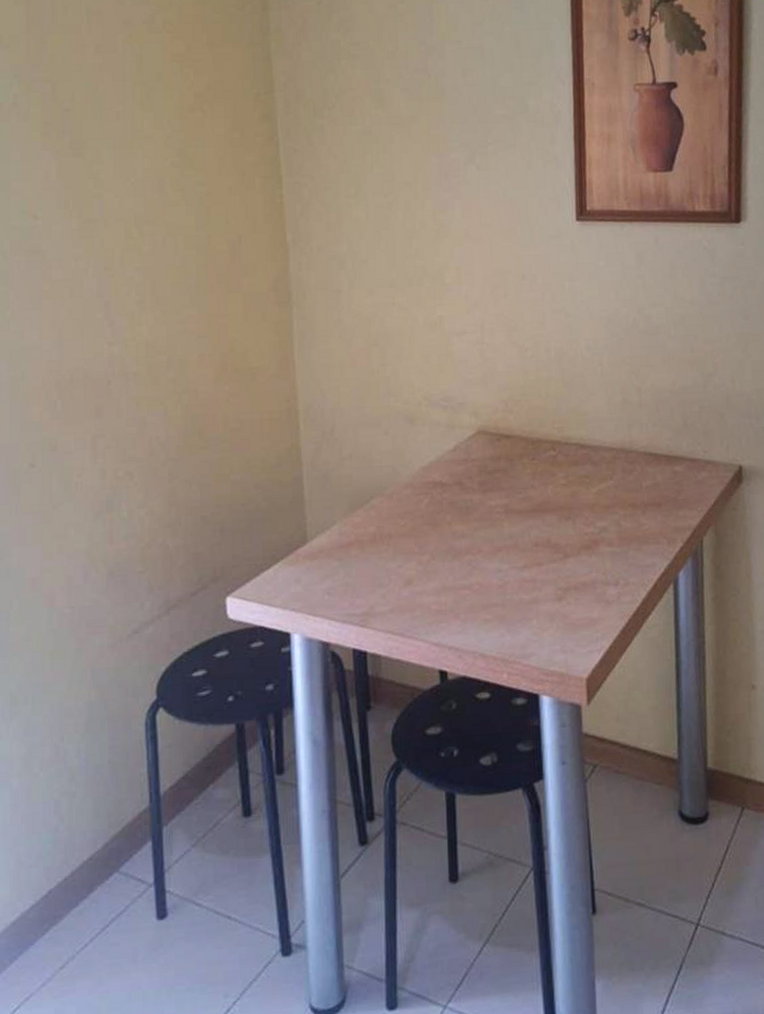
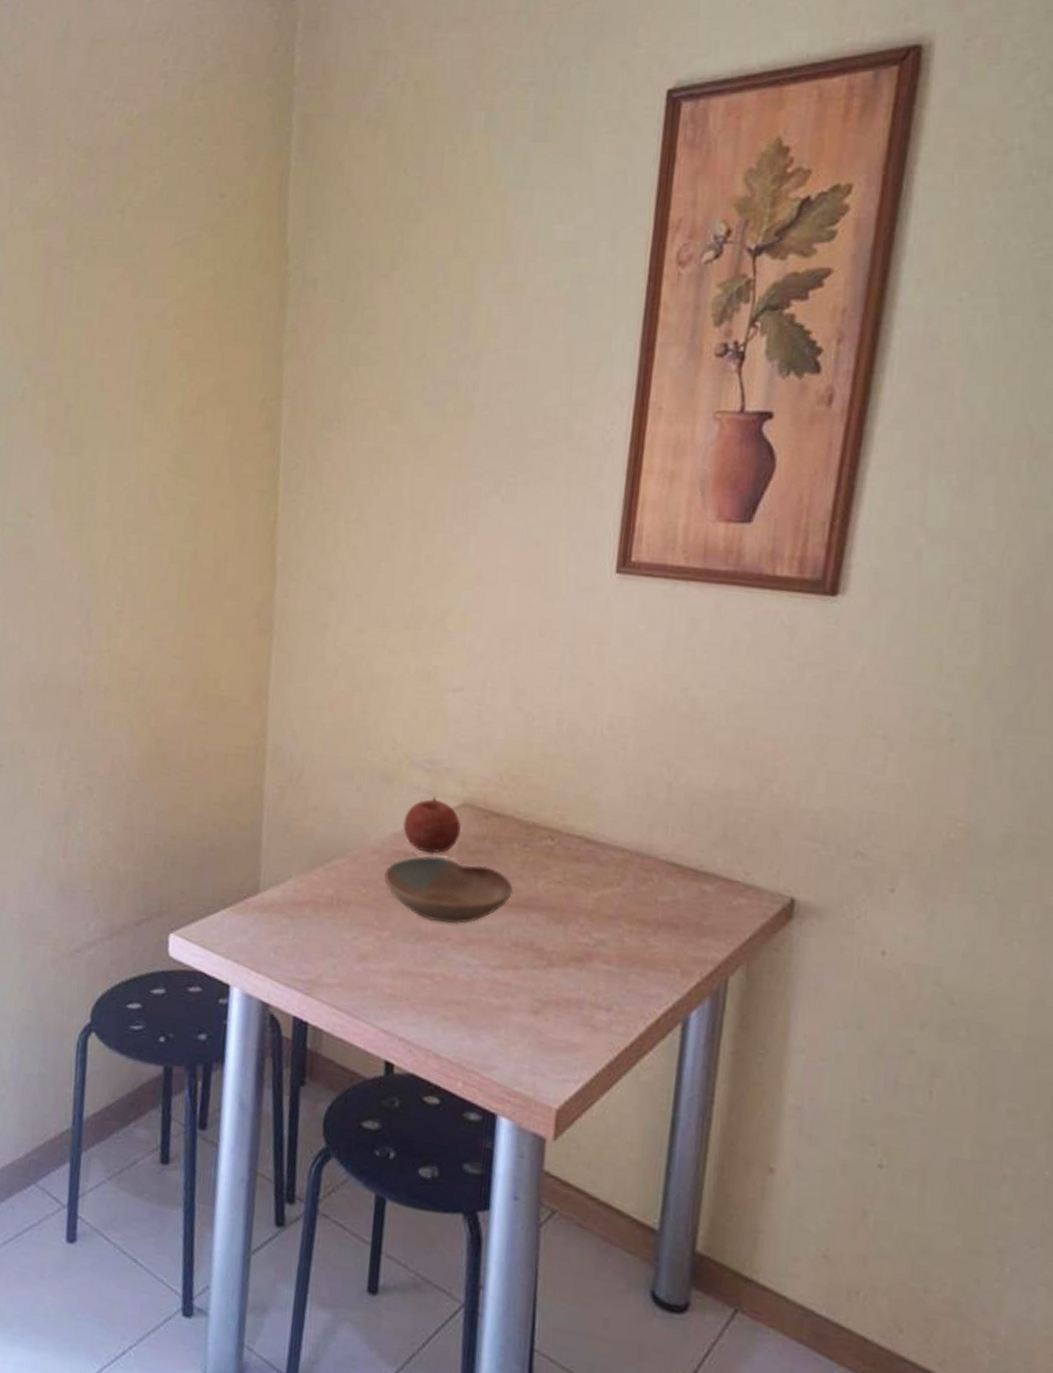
bowl: none [418,480,529,538] -> present [384,855,514,924]
fruit: none [429,428,479,478] -> present [403,795,461,853]

